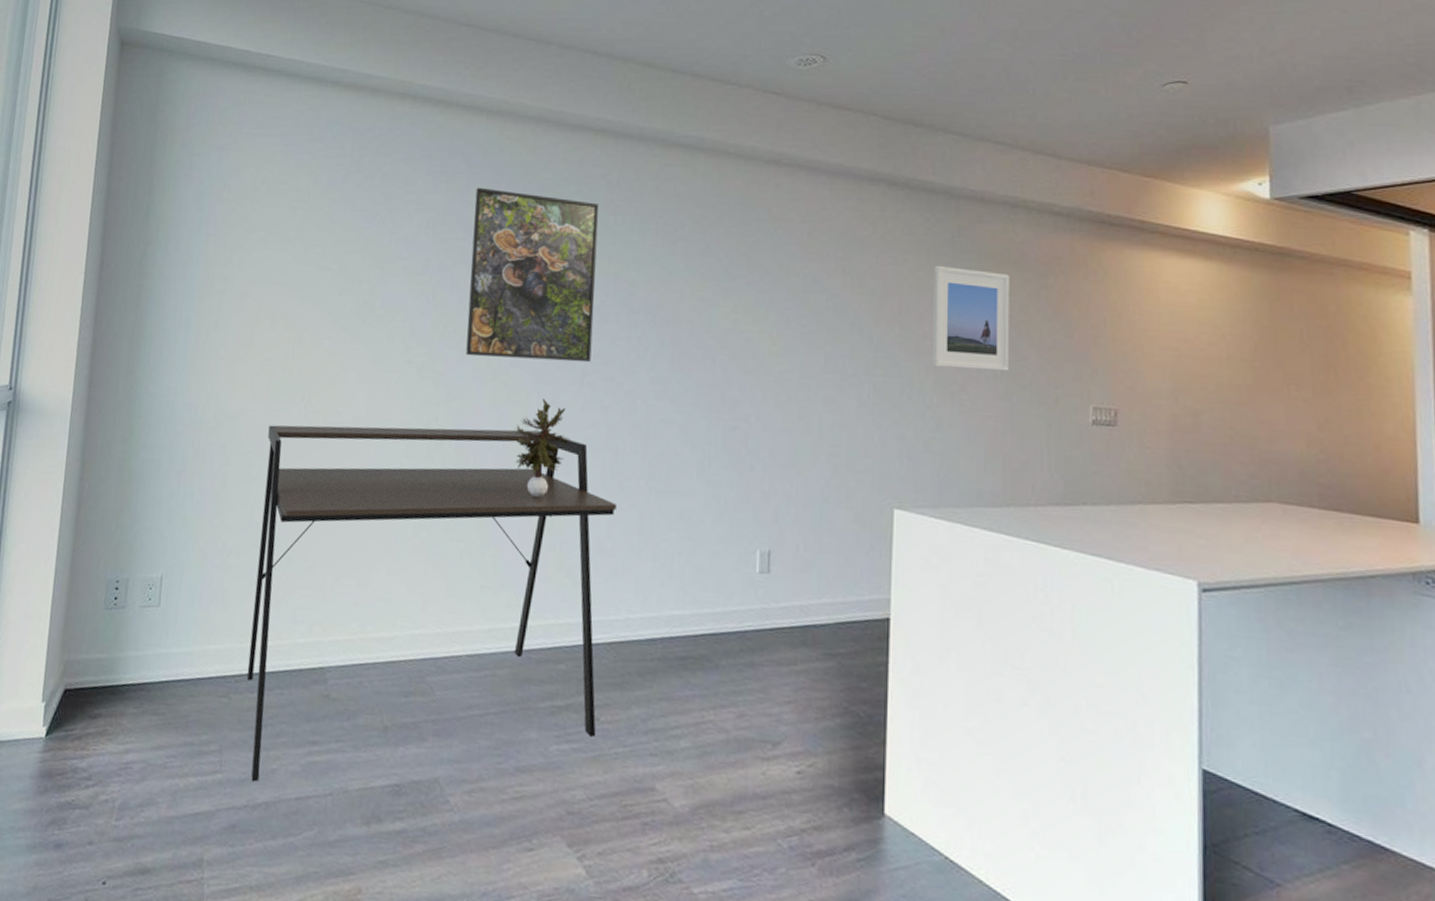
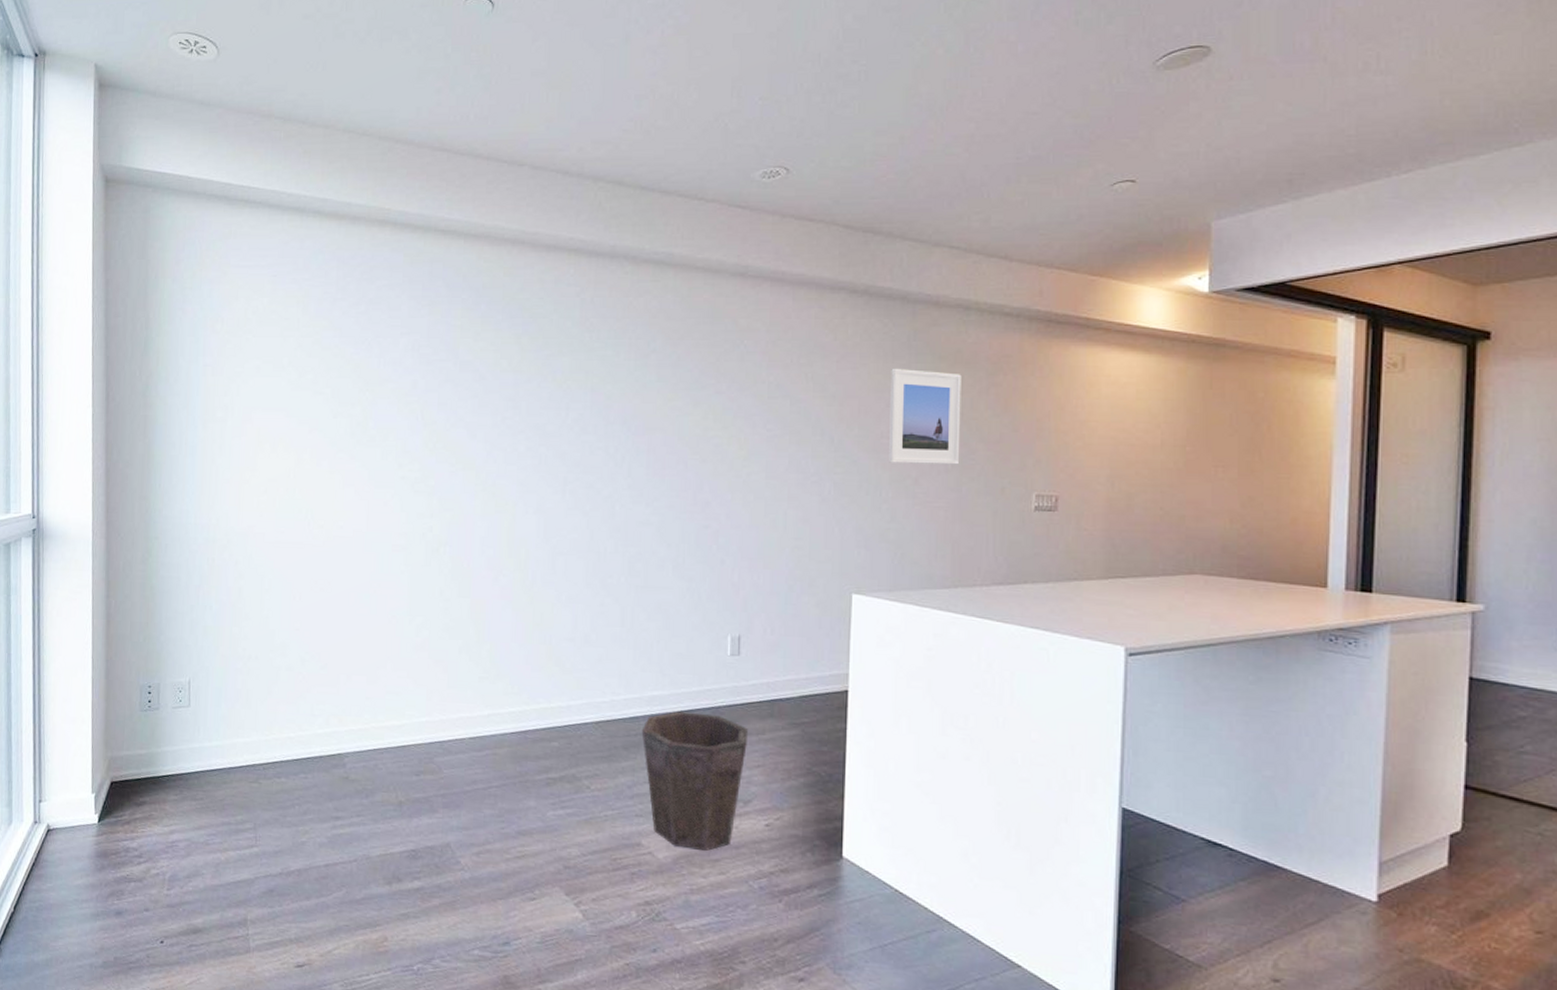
desk: present [246,425,616,782] -> none [273,536,599,853]
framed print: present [466,187,599,363] -> none [455,309,575,472]
potted plant: present [514,398,571,497] -> none [504,506,556,596]
waste bin: none [659,634,779,800] -> present [641,711,749,851]

